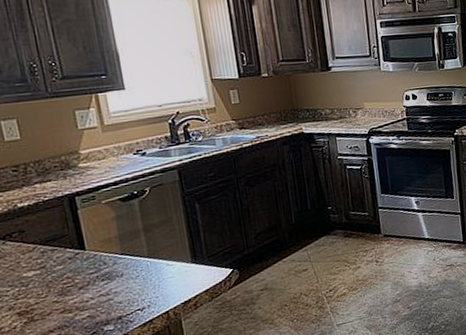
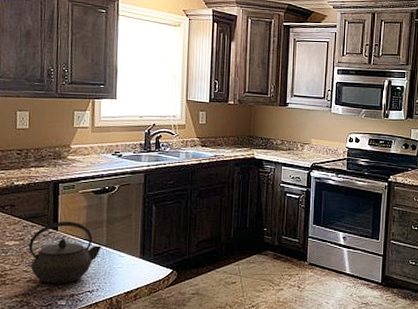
kettle: none [52,236,145,310] -> present [29,221,102,284]

